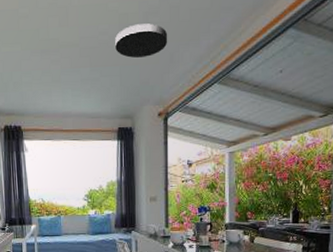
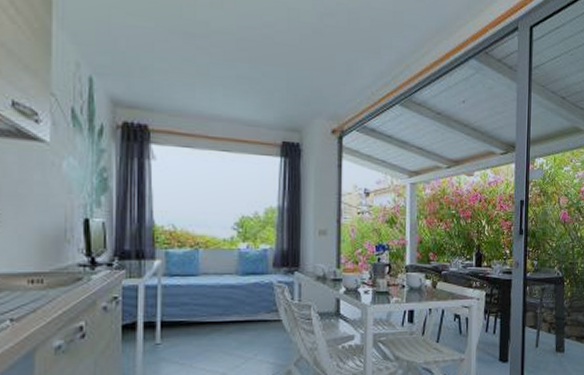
ceiling light: present [115,23,168,58] -> none [282,23,346,63]

